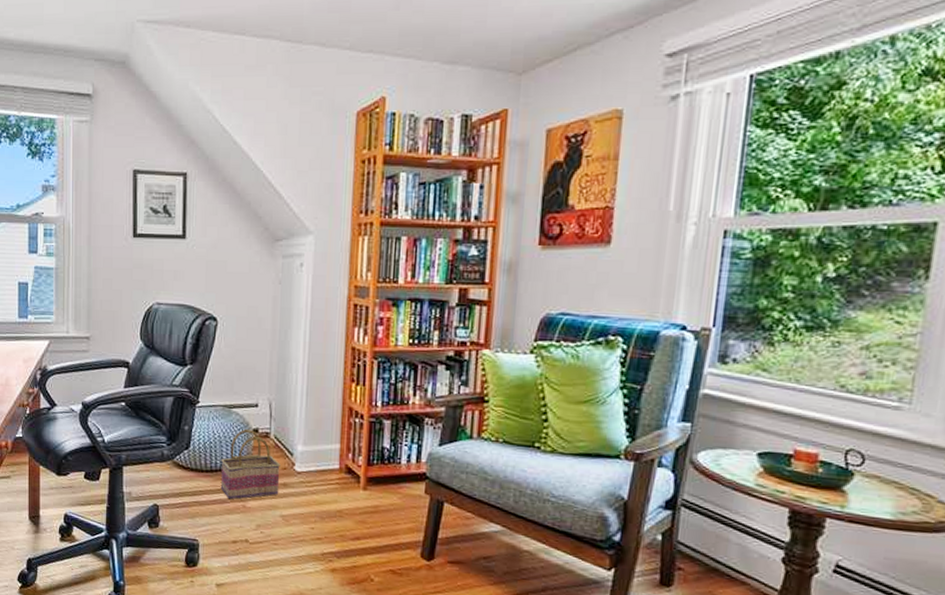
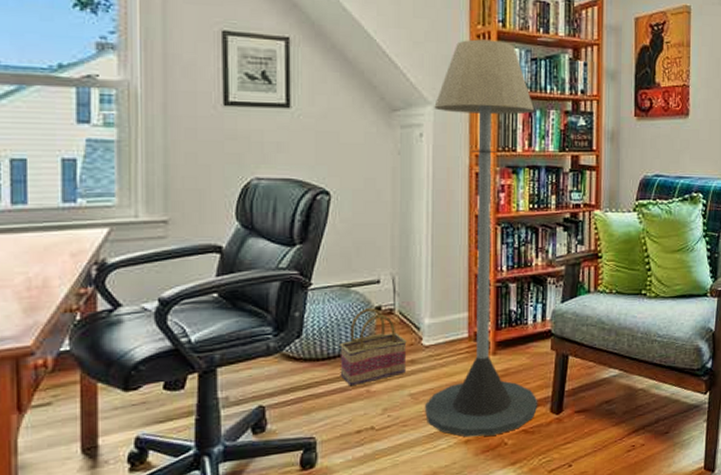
floor lamp: none [295,165,421,570] -> present [425,39,538,437]

